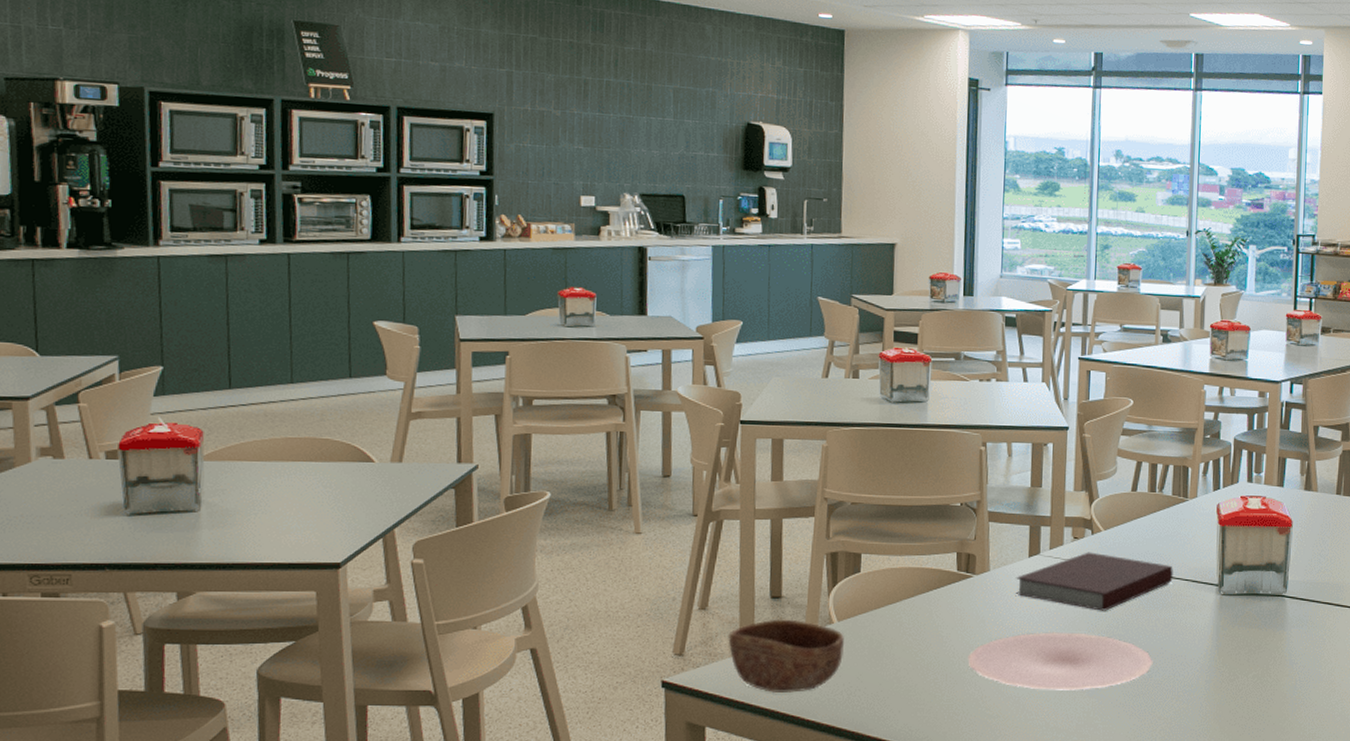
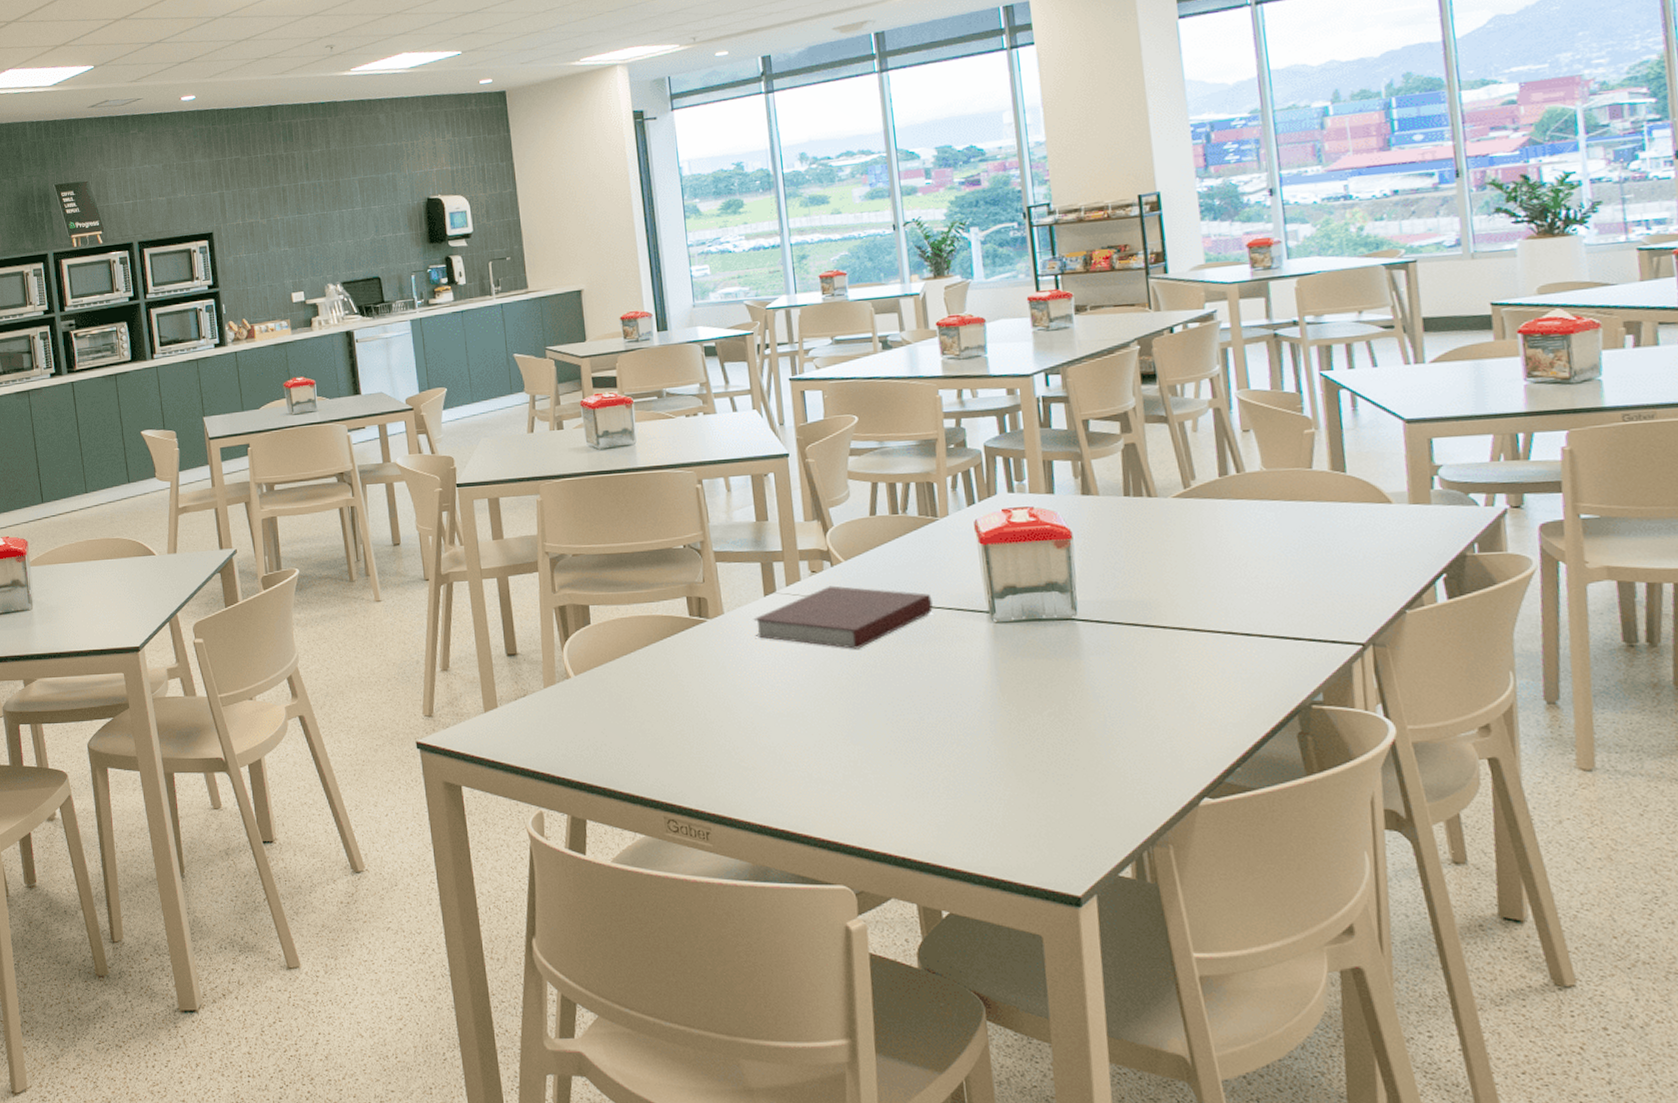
bowl: present [728,619,844,693] -> none [471,676,585,750]
plate: present [968,632,1153,690] -> none [713,674,923,738]

